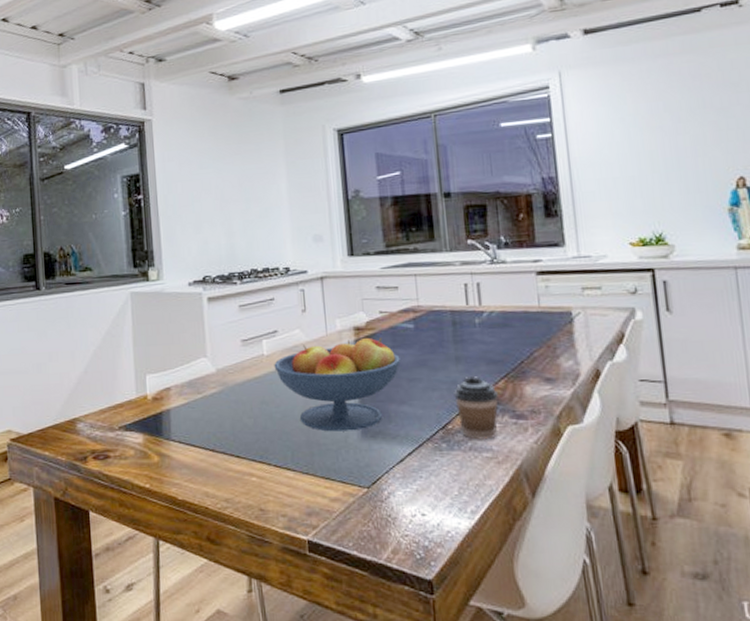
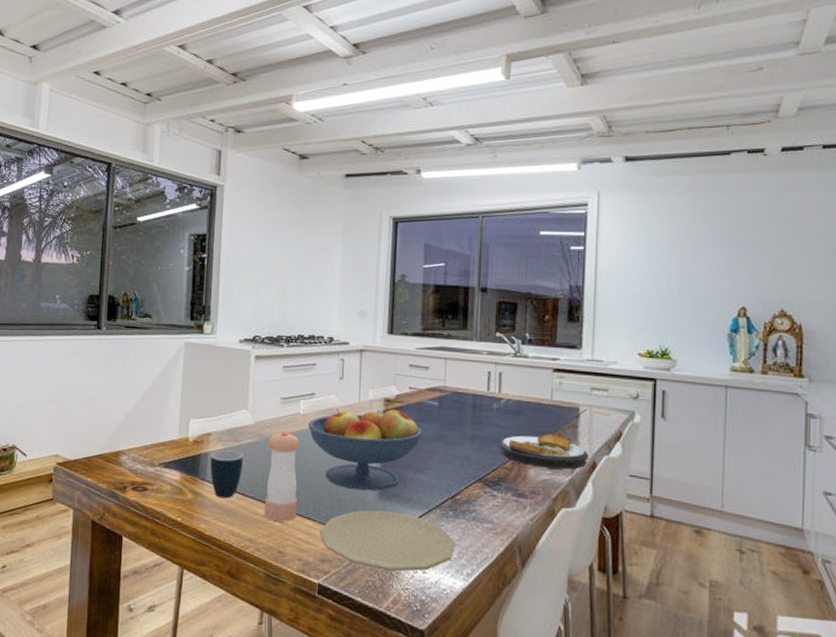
mug: none [172,404,209,457] -> present [210,450,243,499]
pepper shaker: none [233,375,275,476] -> present [263,431,300,522]
plate: none [301,450,455,518] -> present [319,510,456,572]
coffee cup: present [453,376,499,440] -> none [465,455,504,513]
plate: none [487,343,590,383] -> present [499,433,589,470]

